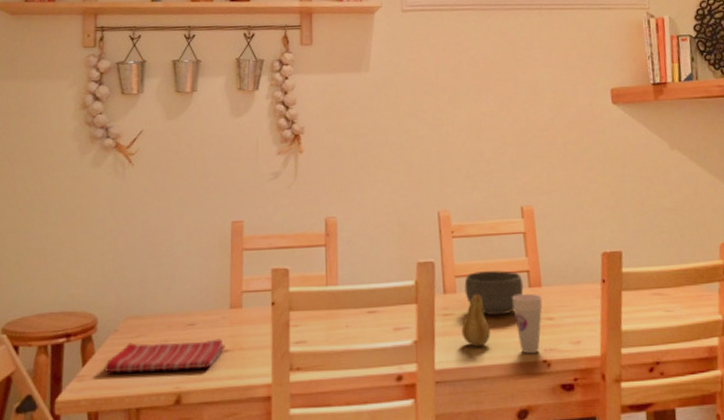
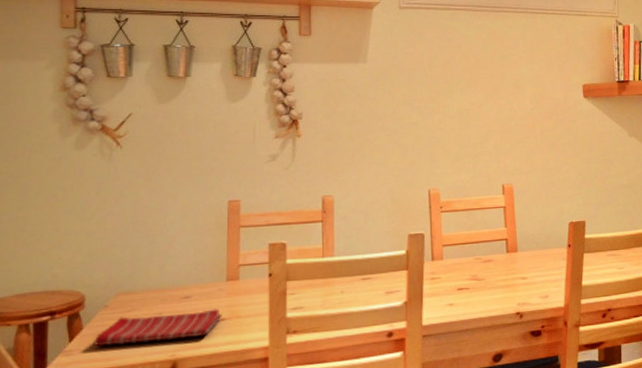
fruit: present [461,294,490,347] -> none [447,260,472,305]
bowl: present [464,270,524,316] -> none [450,239,502,278]
cup: present [512,293,543,354] -> none [492,258,518,308]

